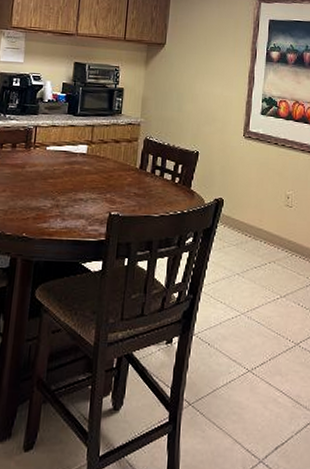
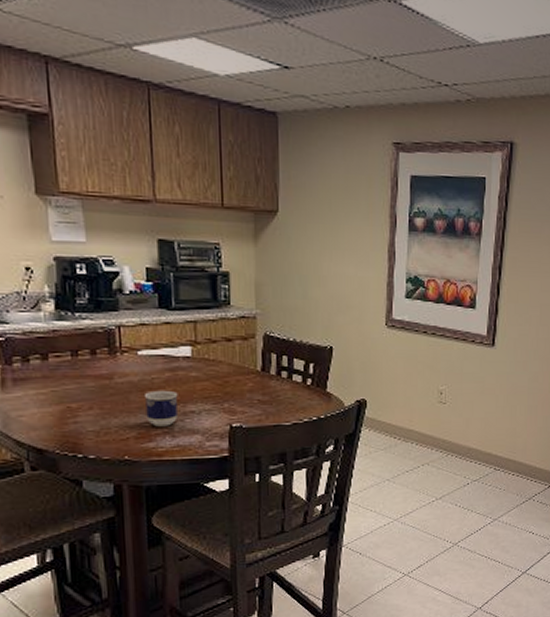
cup: none [45,179,72,210] -> present [143,390,178,427]

